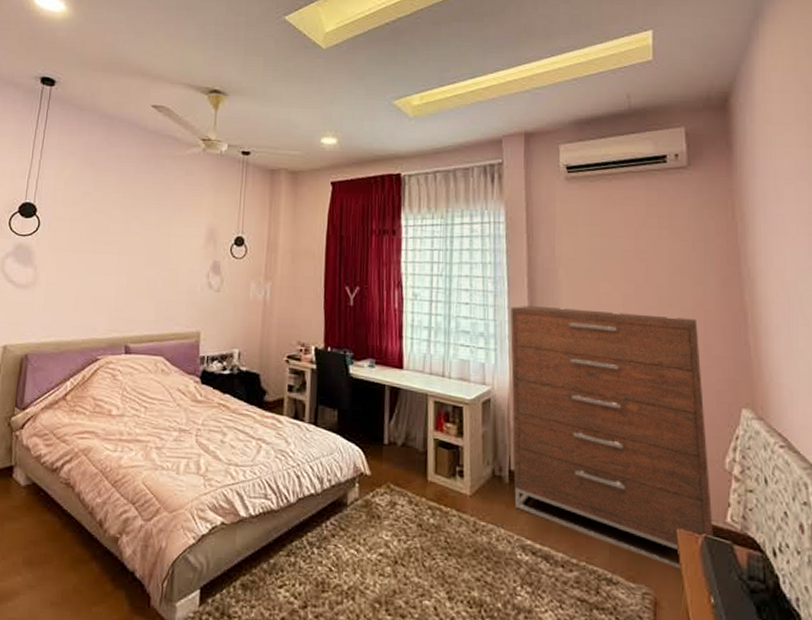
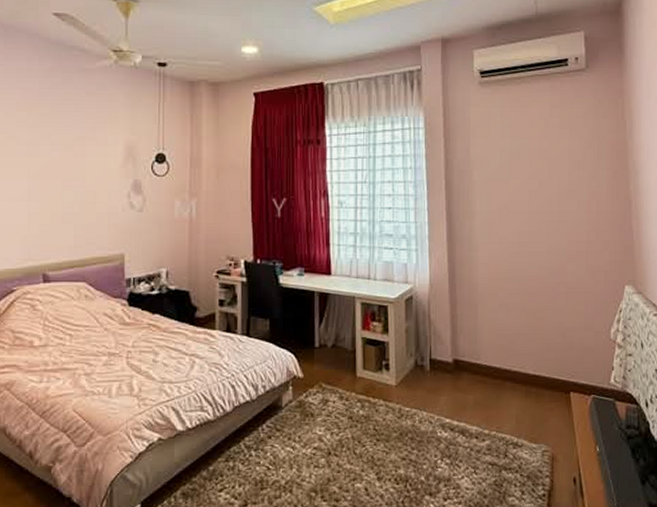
dresser: present [510,305,713,571] -> none [430,206,600,428]

